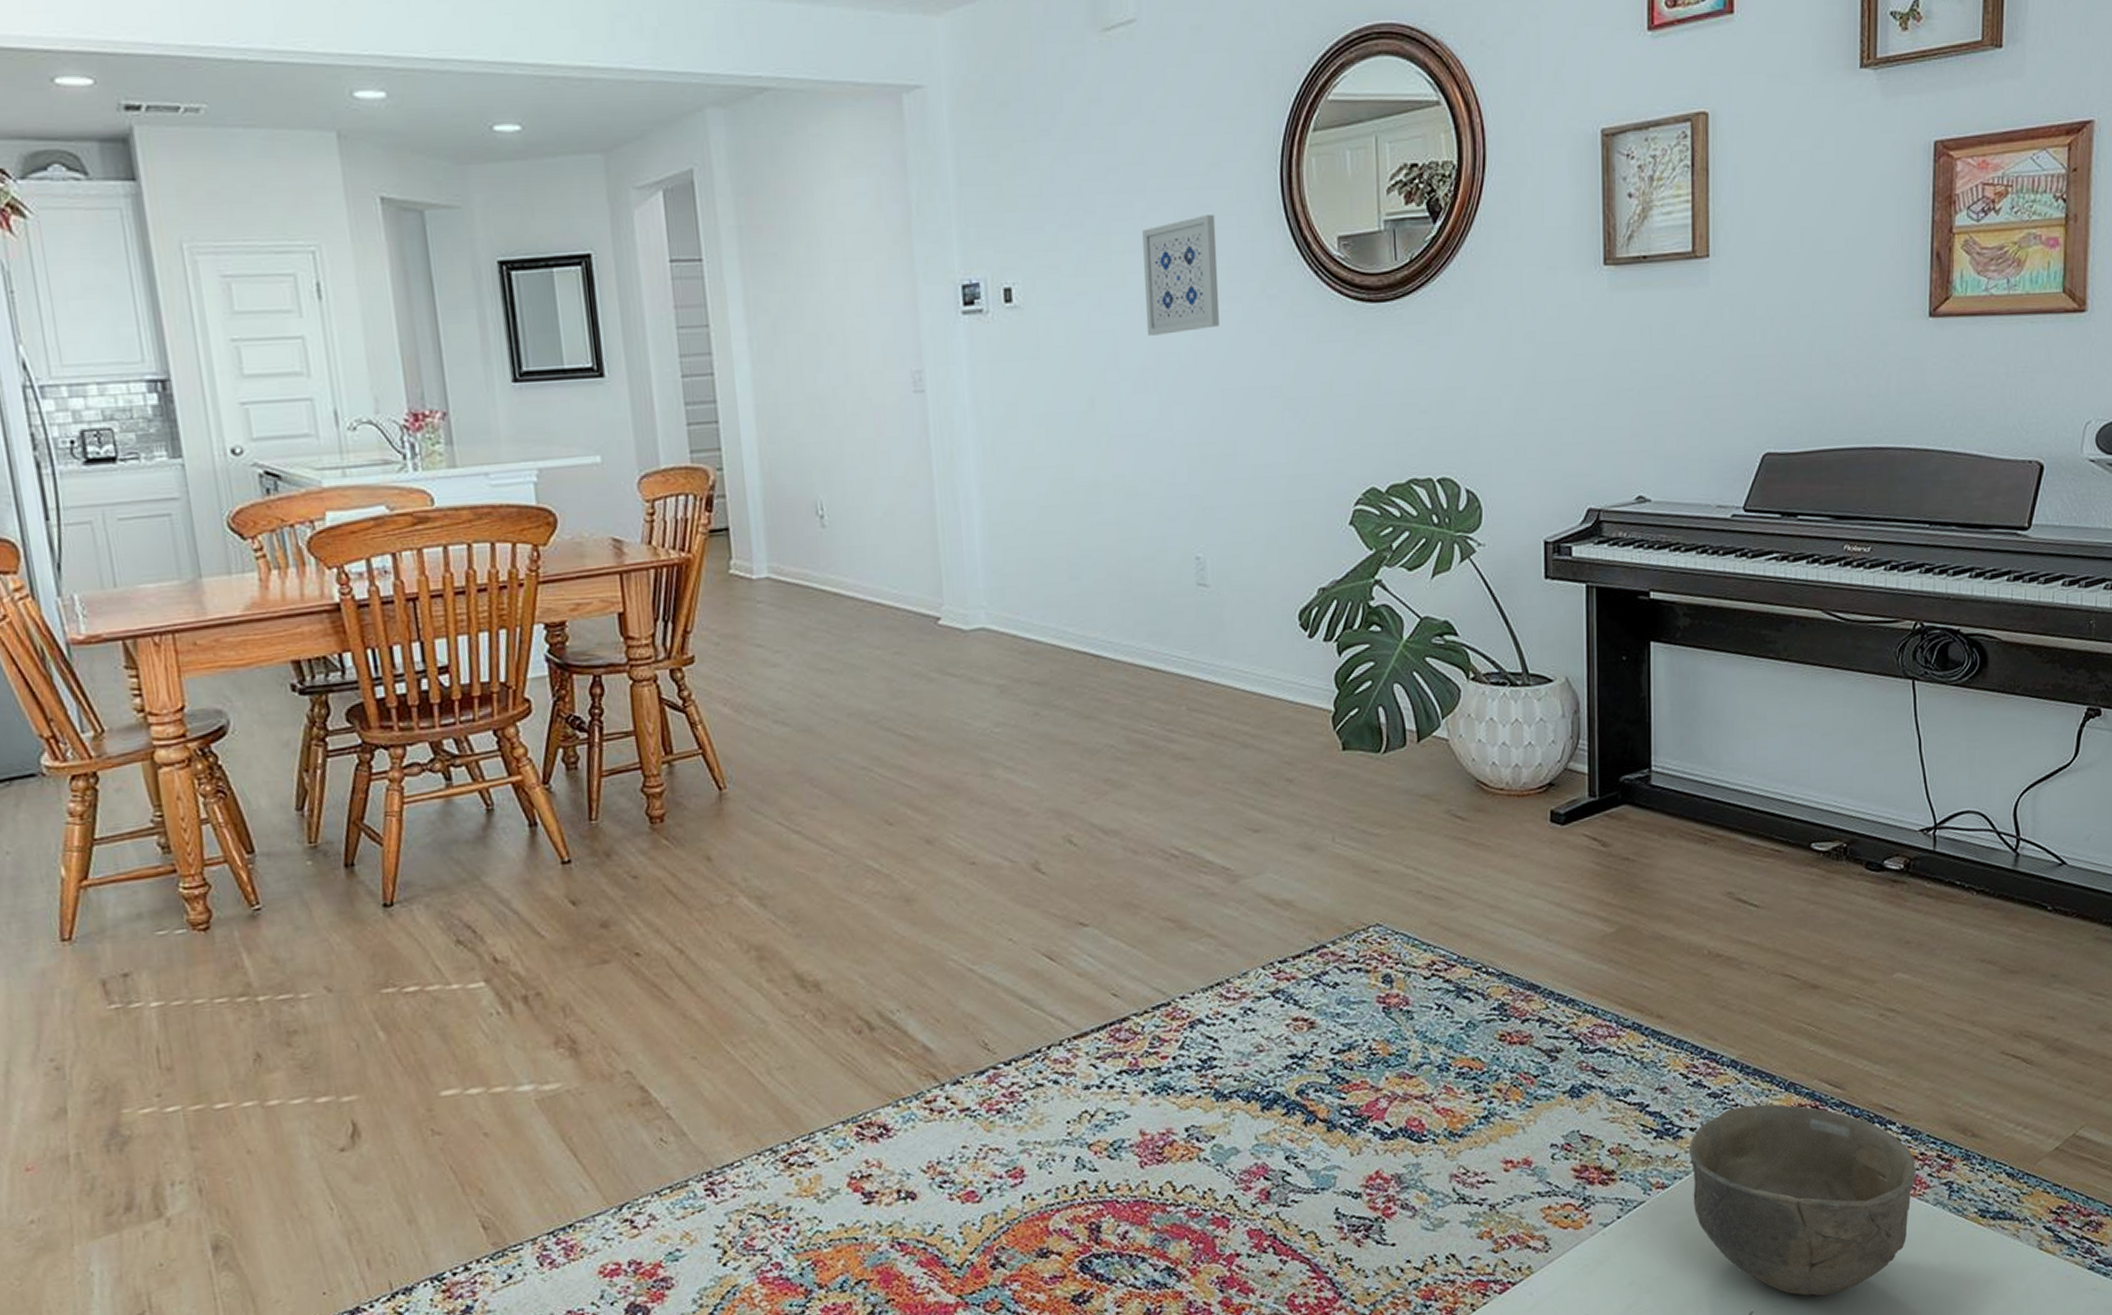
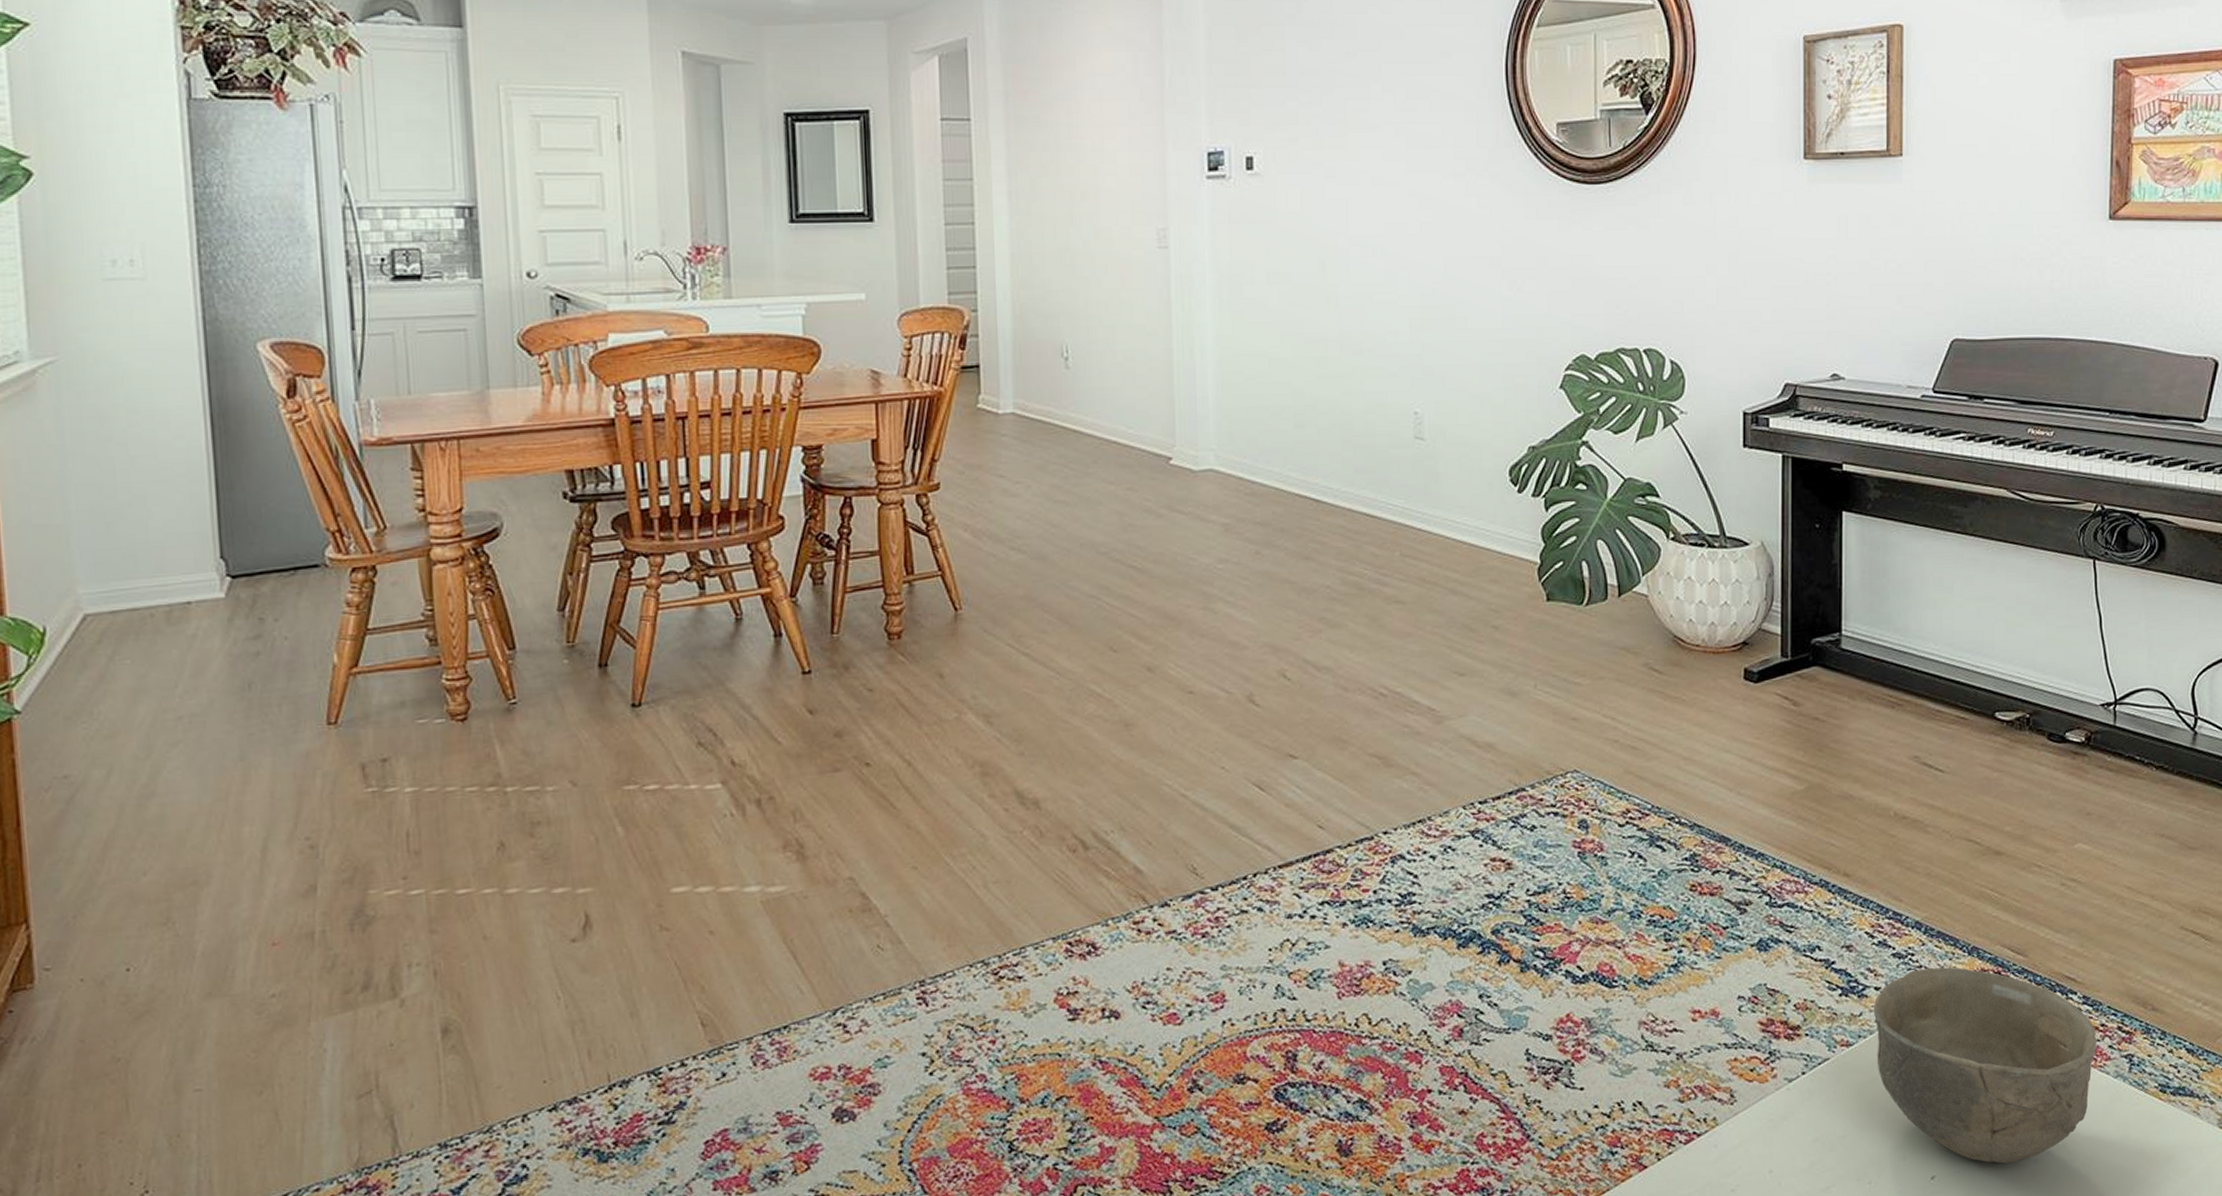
wall art: present [1142,215,1219,336] -> none [1376,99,1445,205]

